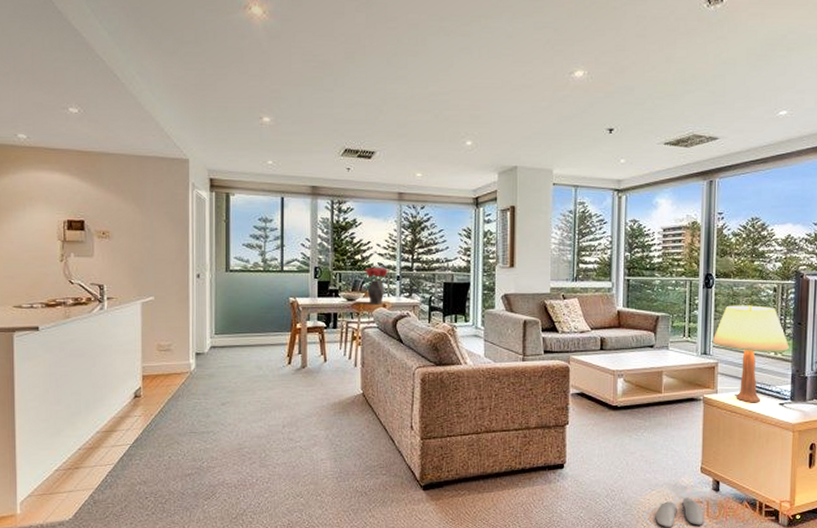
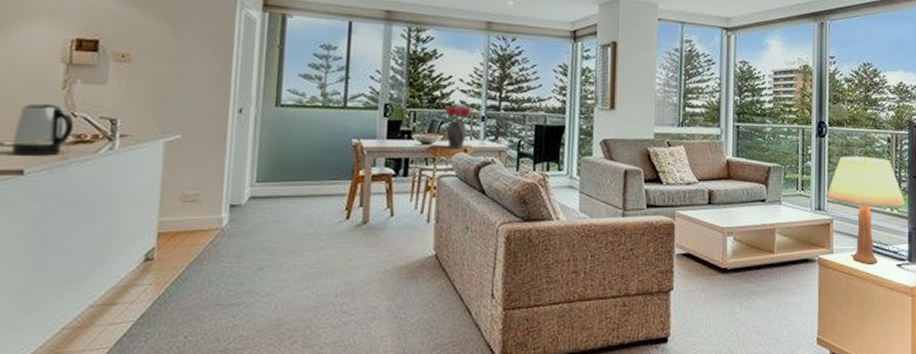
kettle: none [27,273,71,316] -> present [10,103,74,156]

